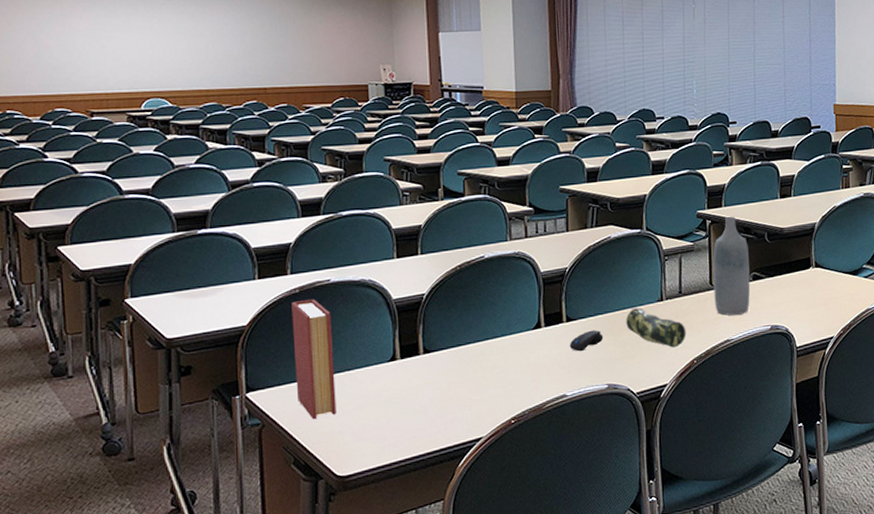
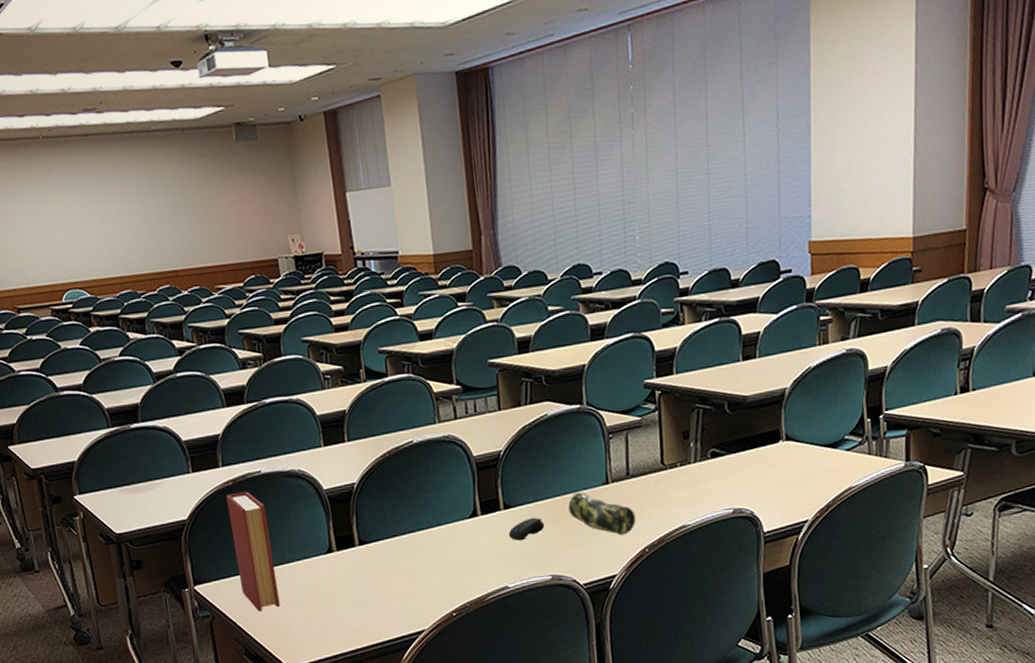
bottle: present [713,216,751,316] -> none [664,384,709,499]

